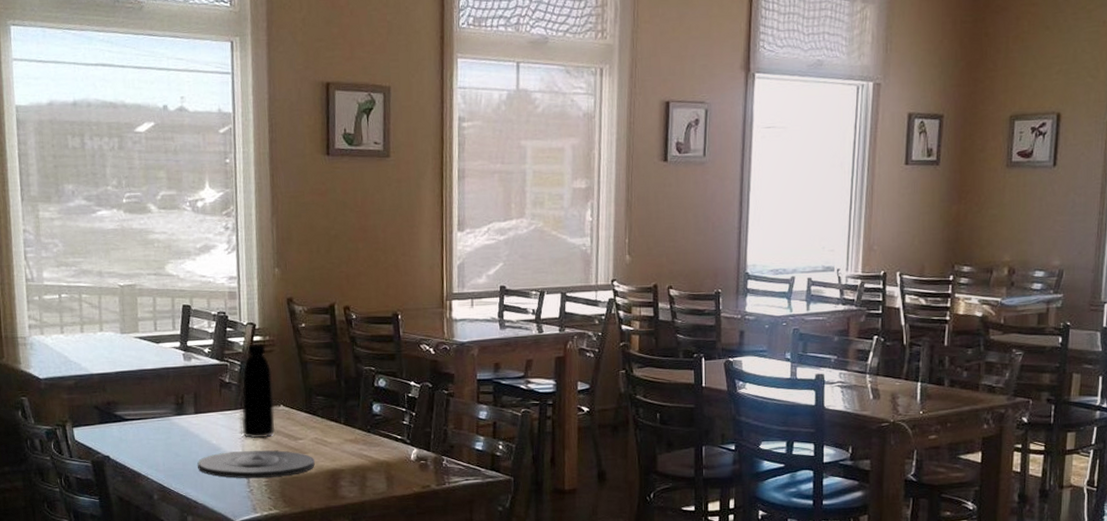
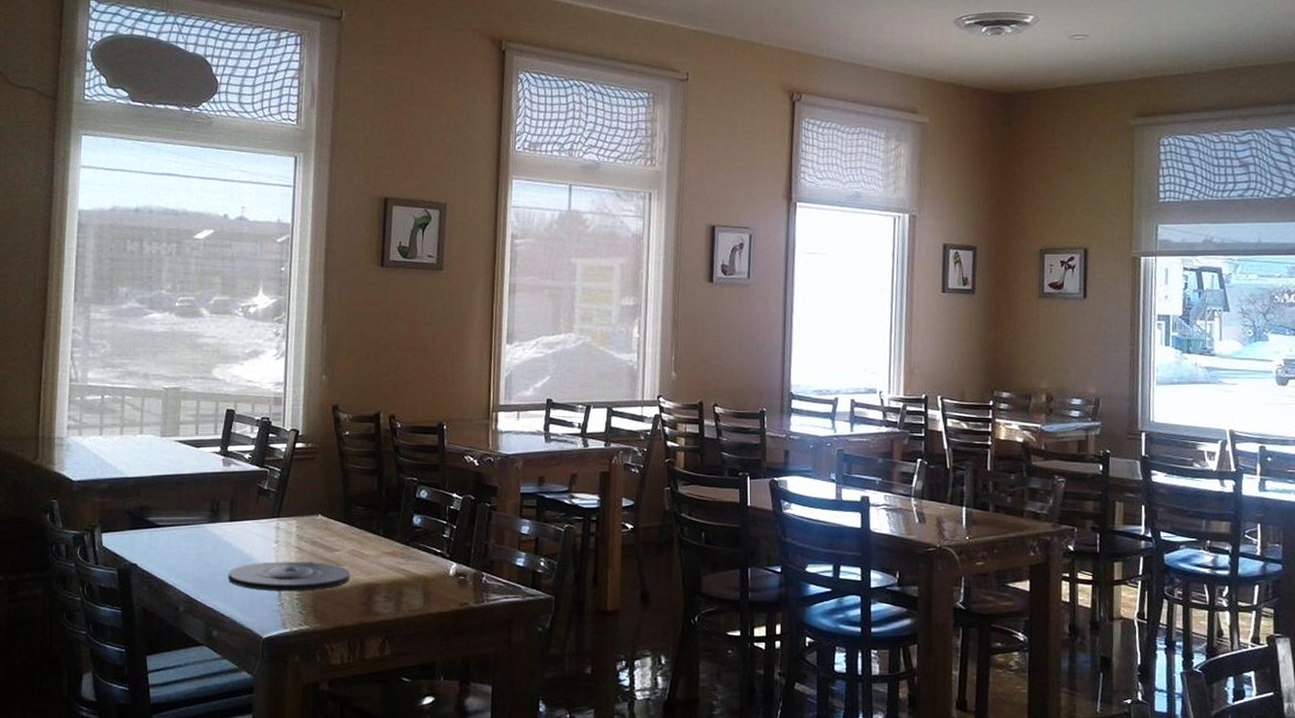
bottle: present [241,343,275,439] -> none [277,450,313,549]

